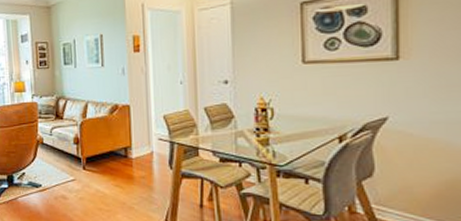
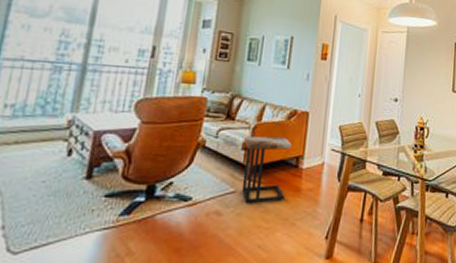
side table: none [74,130,120,190] -> present [241,136,292,204]

